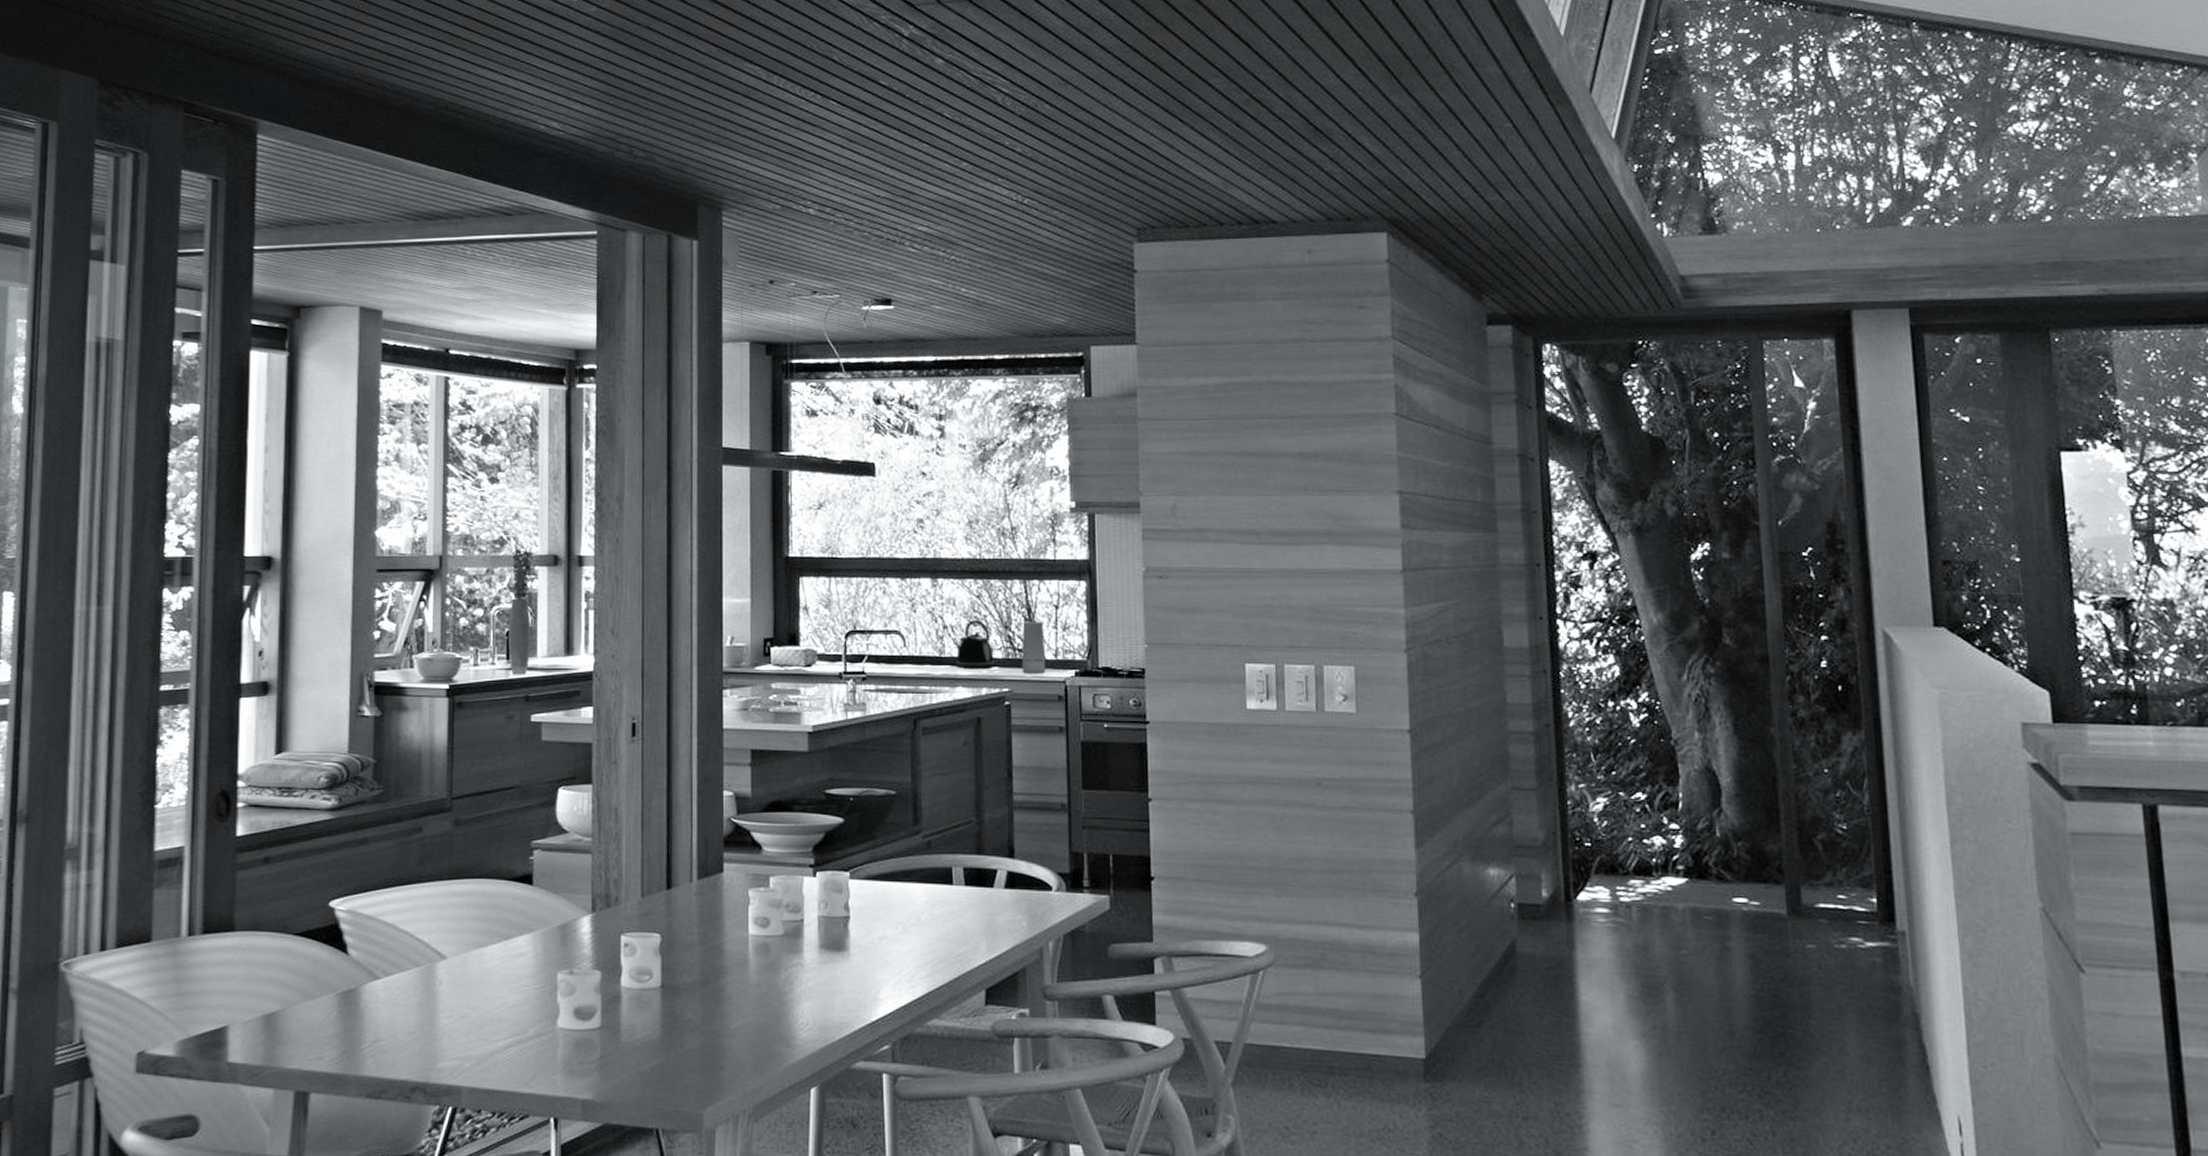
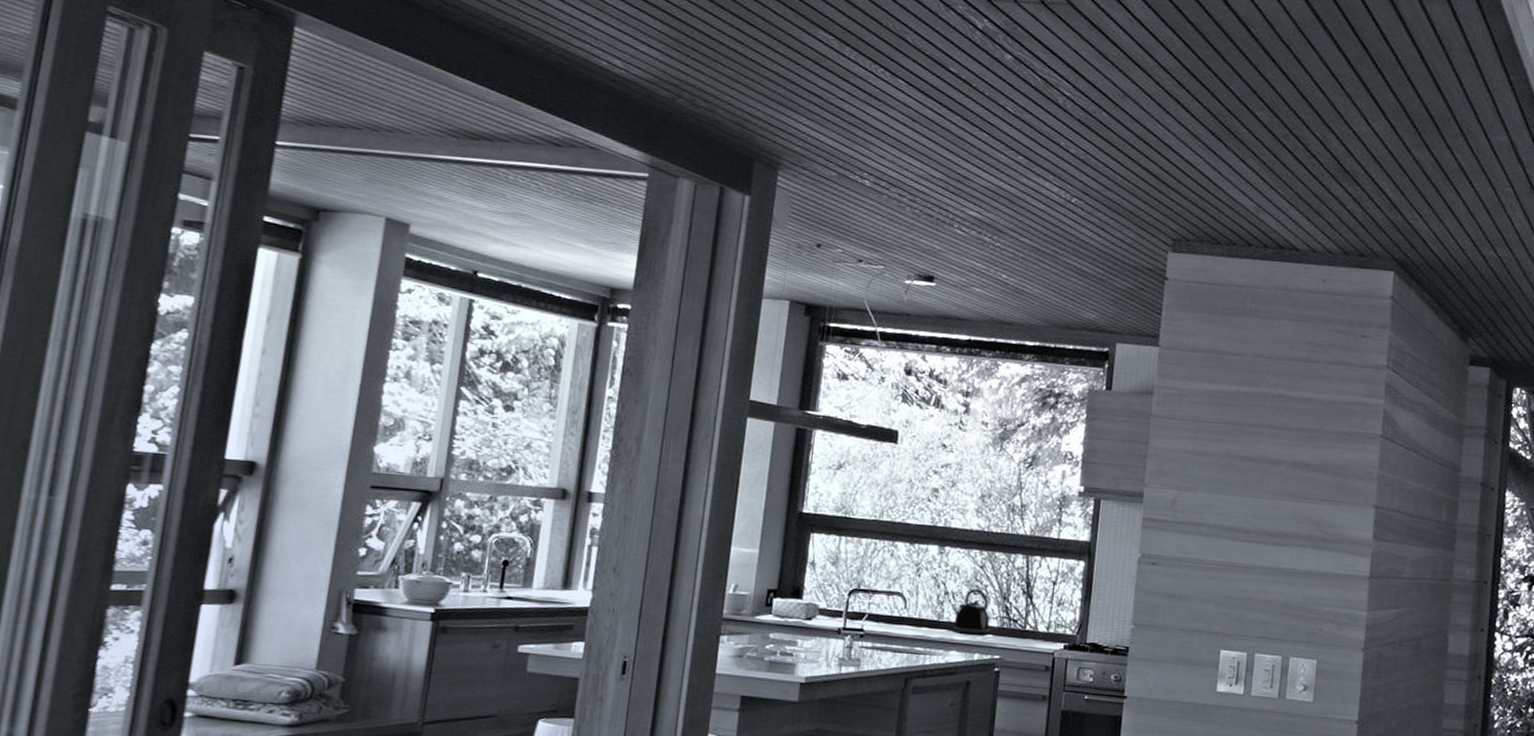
vase: present [508,544,534,675] -> none [502,474,542,605]
canister: present [1022,621,1046,674] -> none [1015,594,1040,645]

